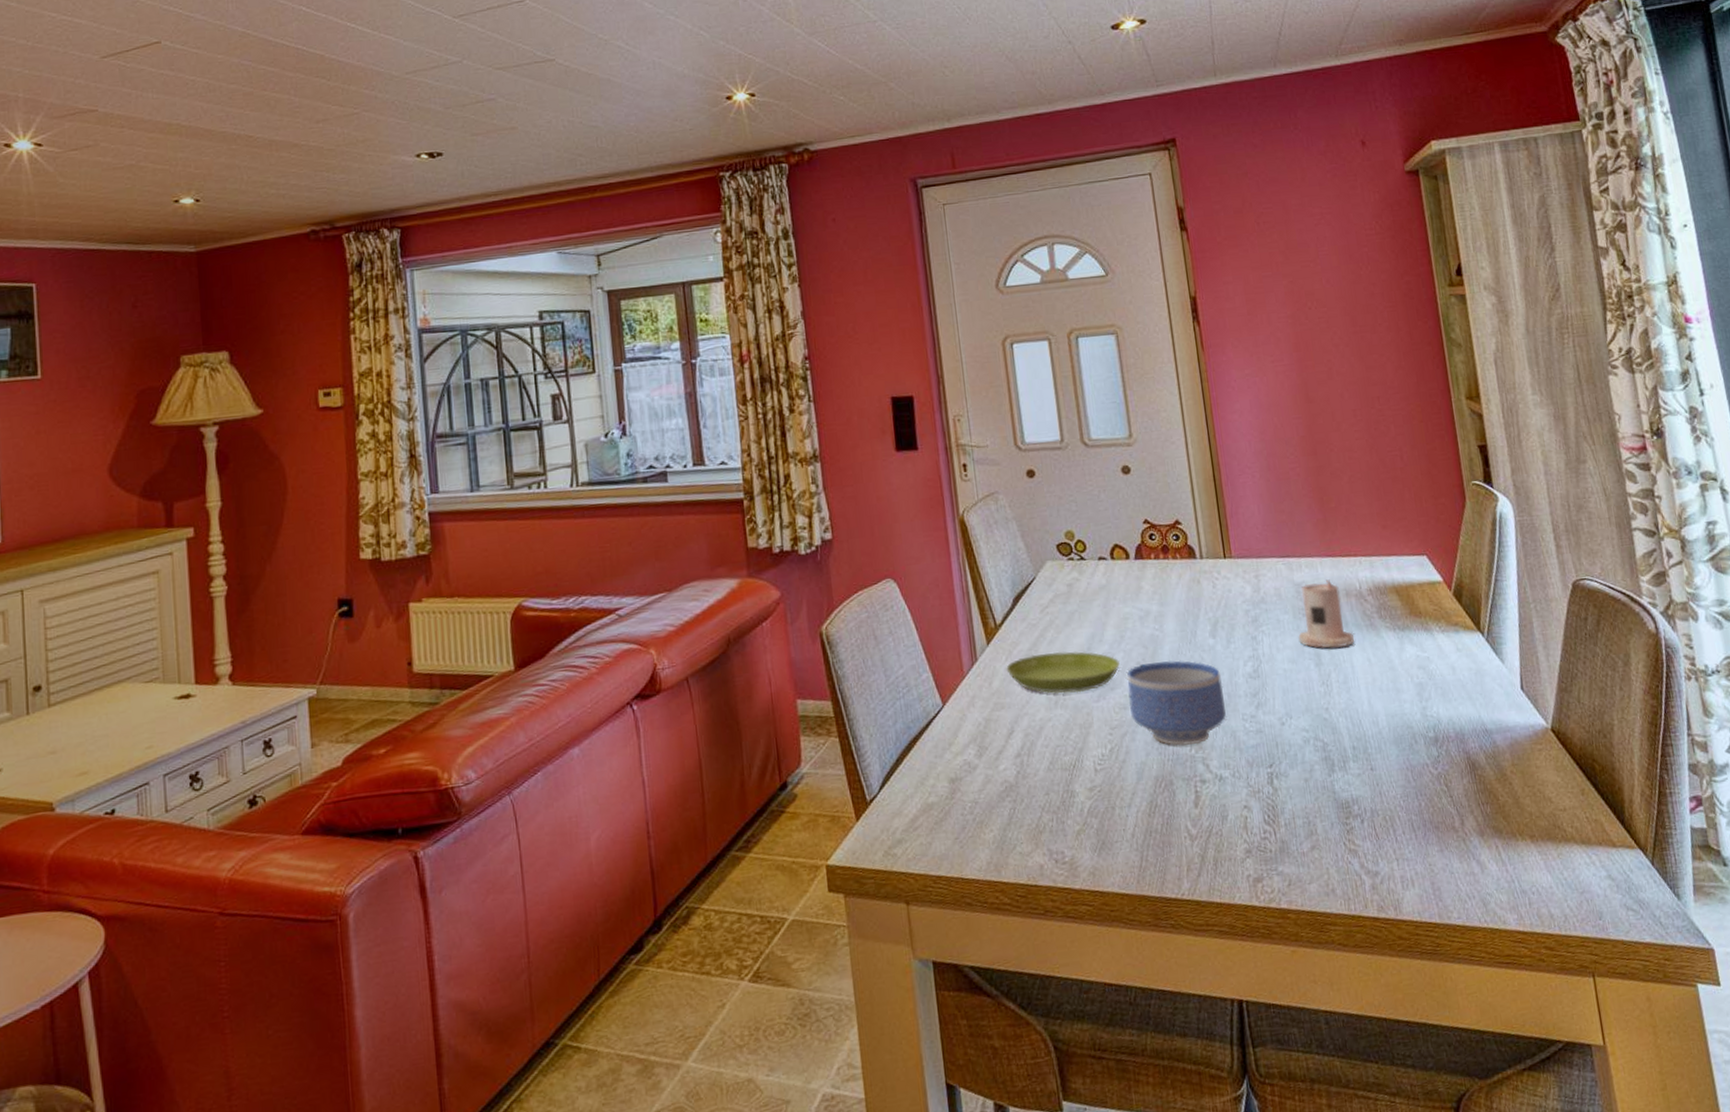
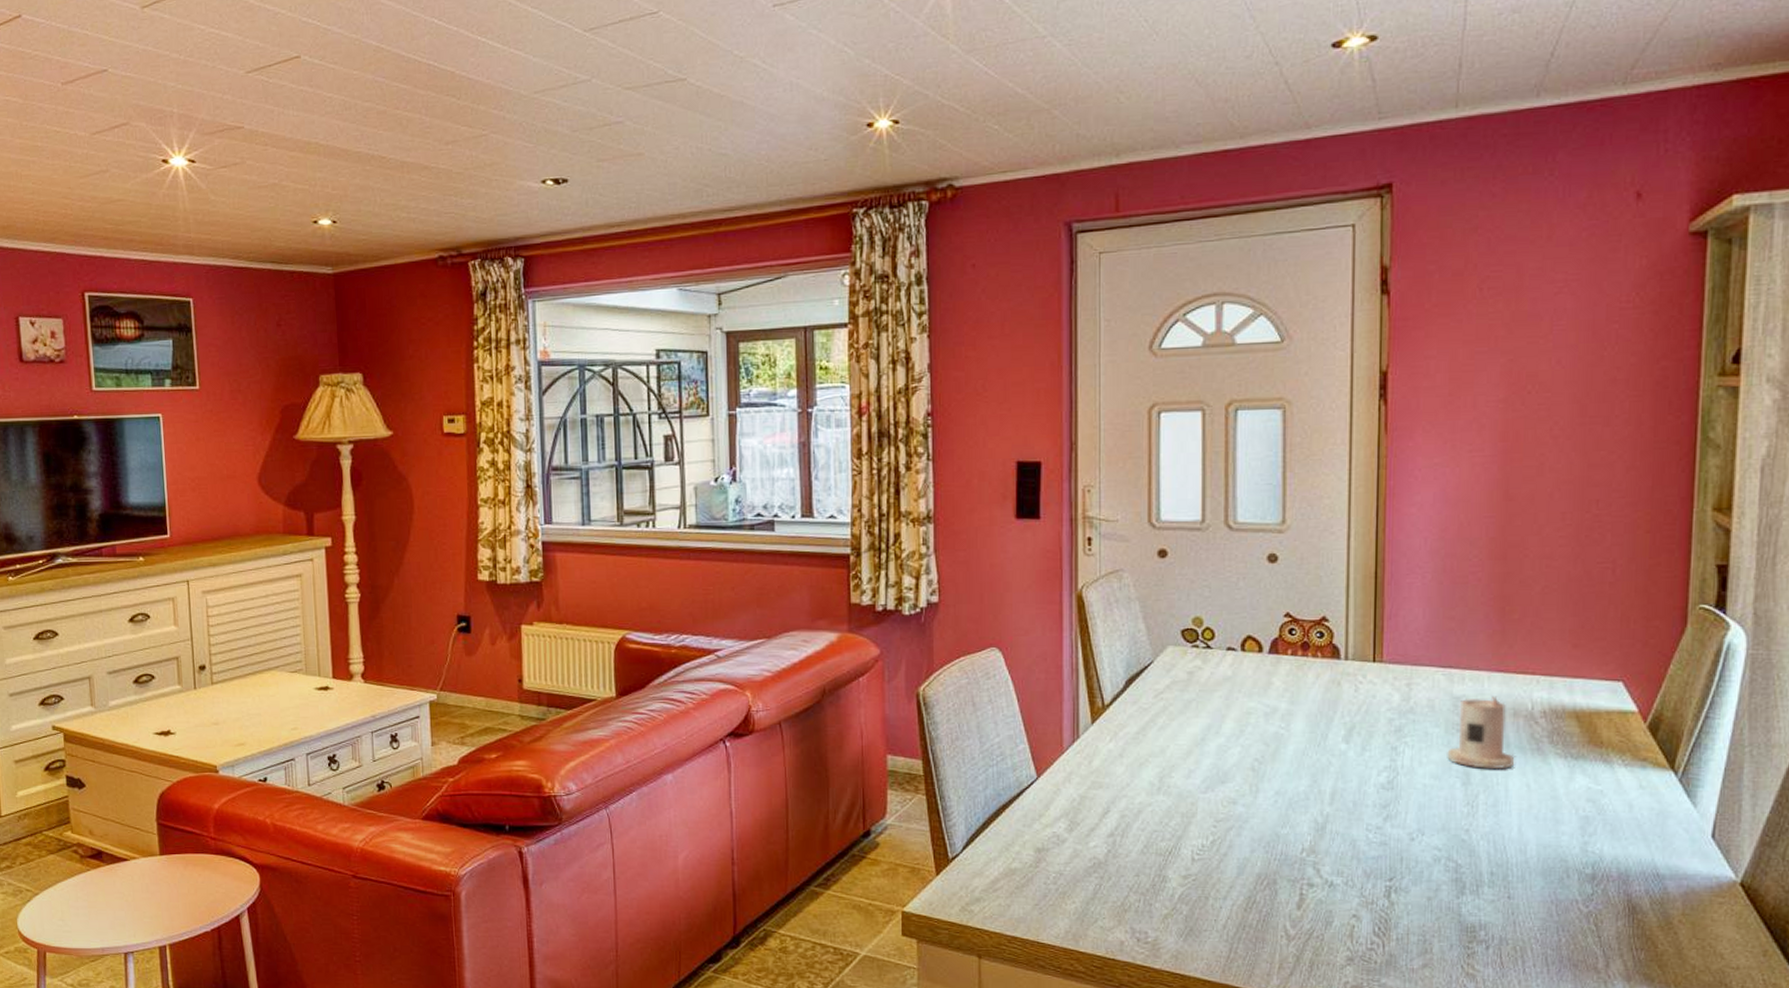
saucer: present [1006,651,1120,694] -> none [1109,738,1235,782]
bowl: present [1127,660,1226,746] -> none [1239,761,1350,848]

